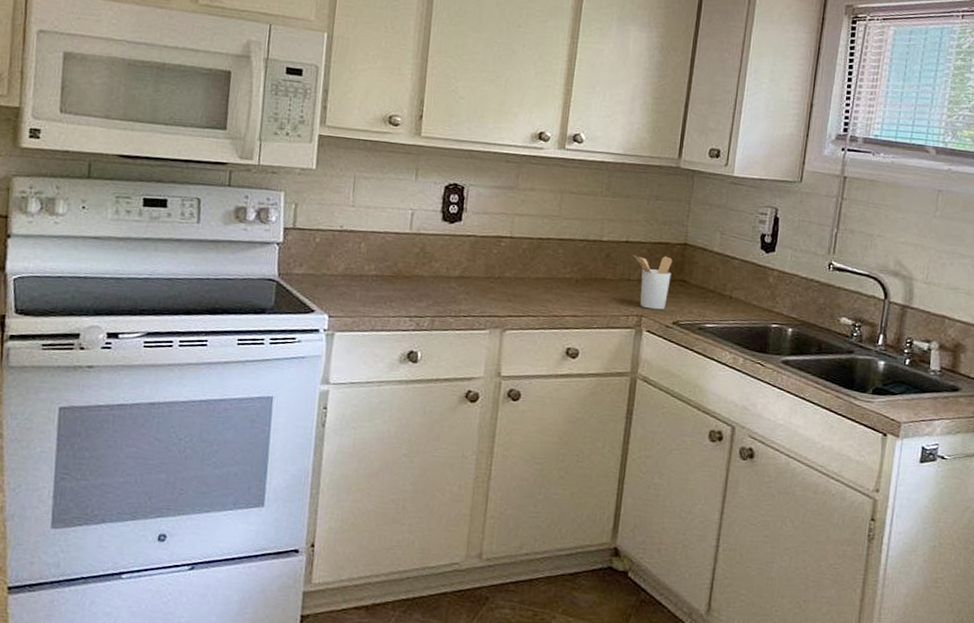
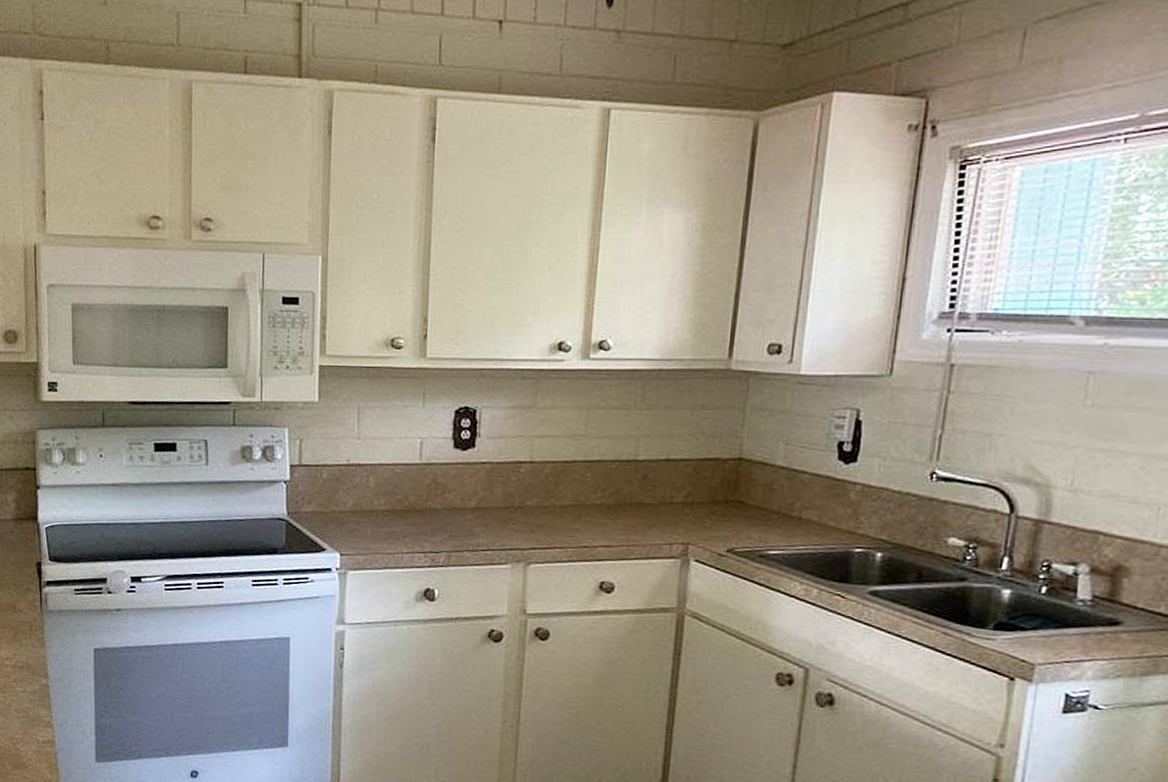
utensil holder: present [632,255,673,310] -> none [675,474,725,536]

